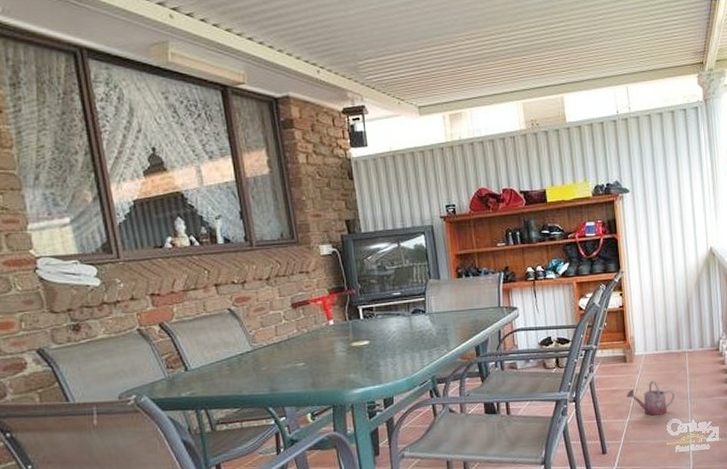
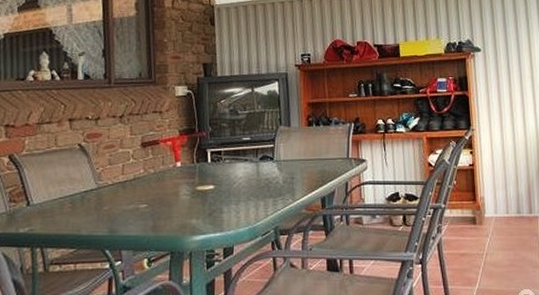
watering can: present [626,380,675,416] -> none [475,245,527,284]

